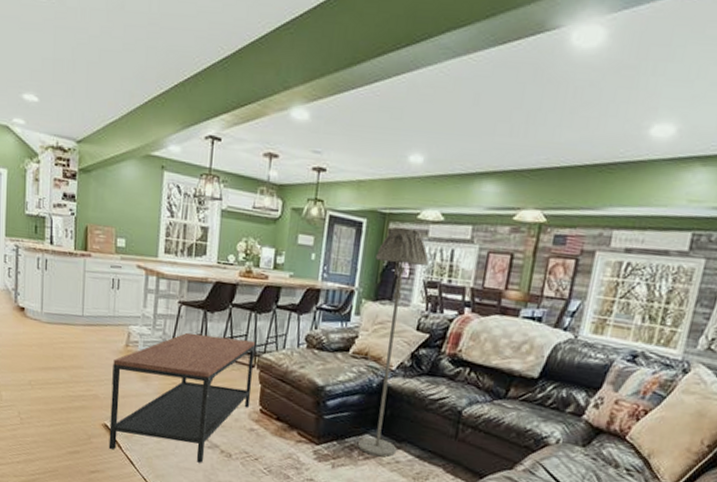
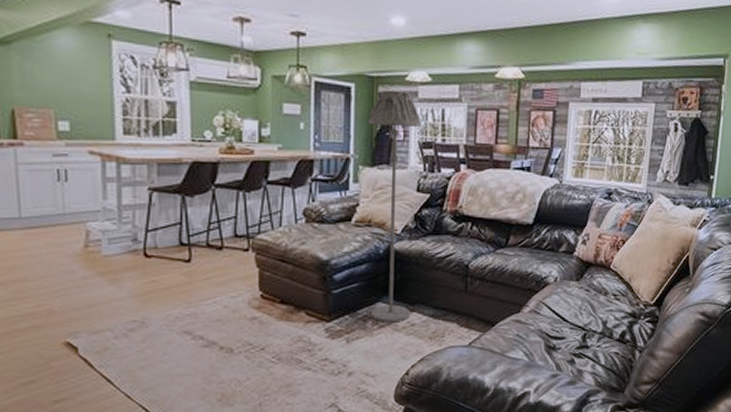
coffee table: present [108,332,256,463] -> none [70,222,249,371]

